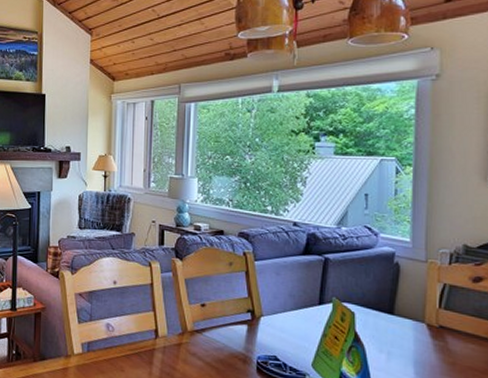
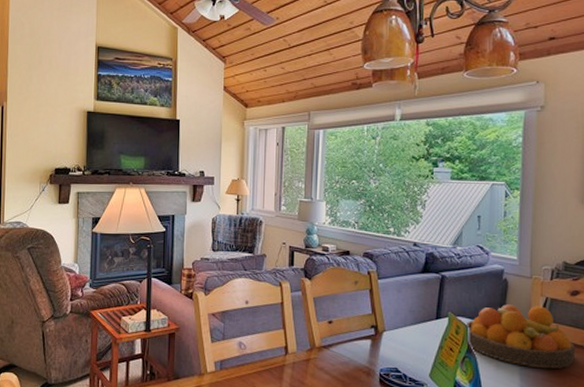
fruit bowl: none [350,290,479,363] -> present [464,304,576,369]

